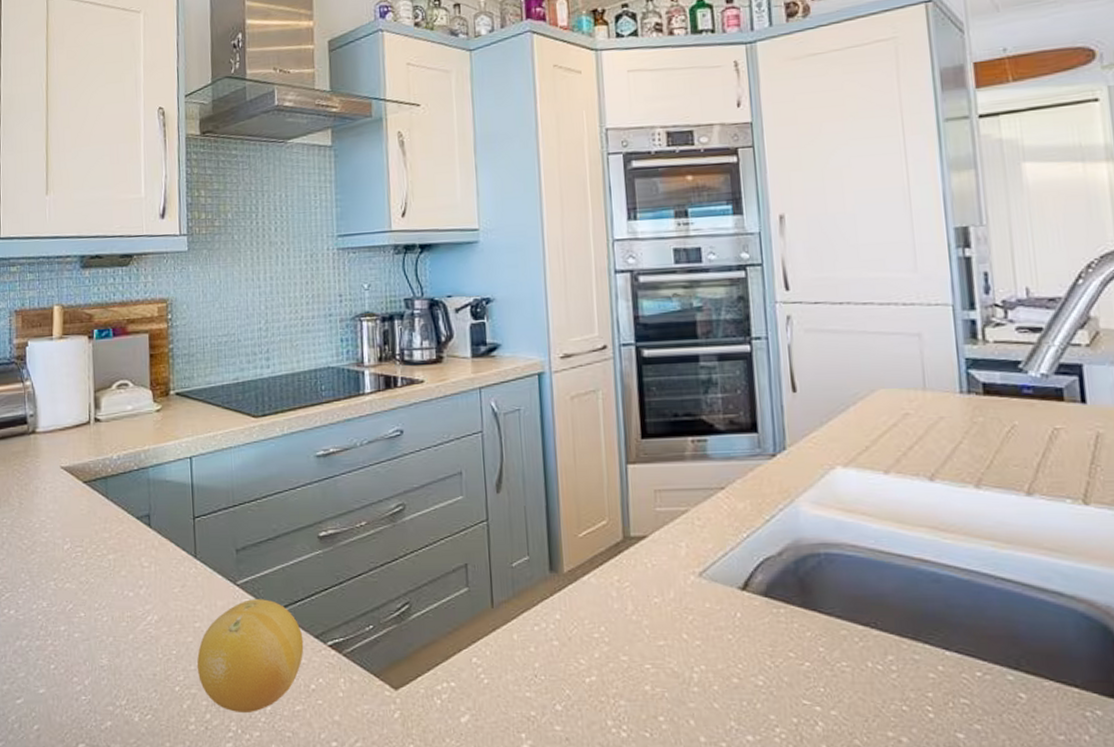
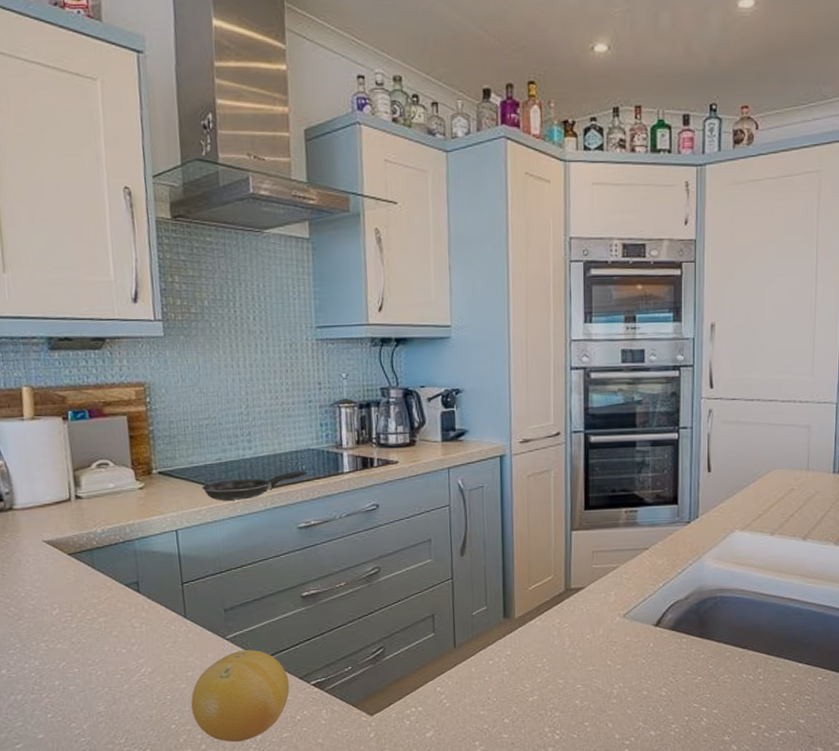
frying pan: none [218,391,327,425] -> present [202,471,308,501]

